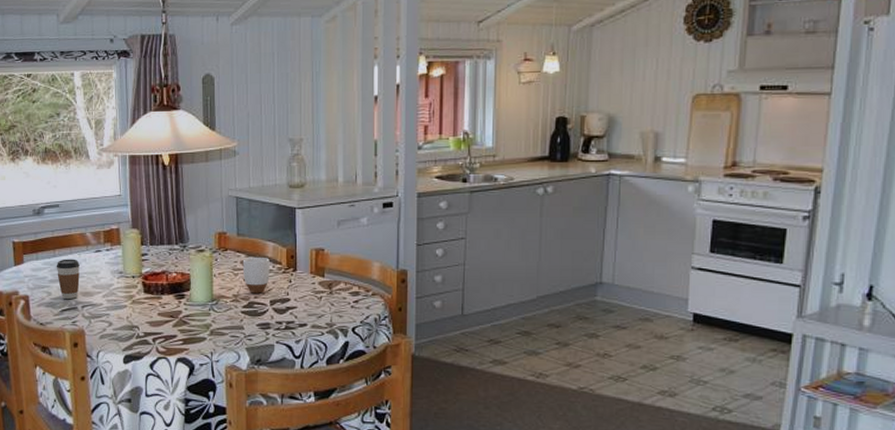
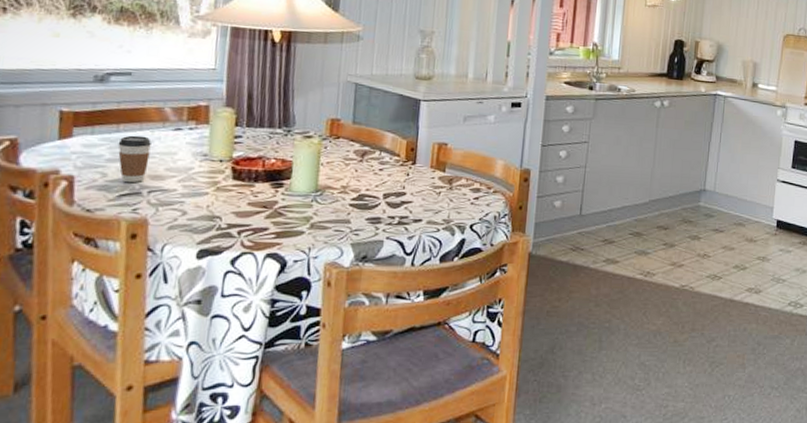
mug: present [242,256,270,294] -> none [355,147,387,186]

